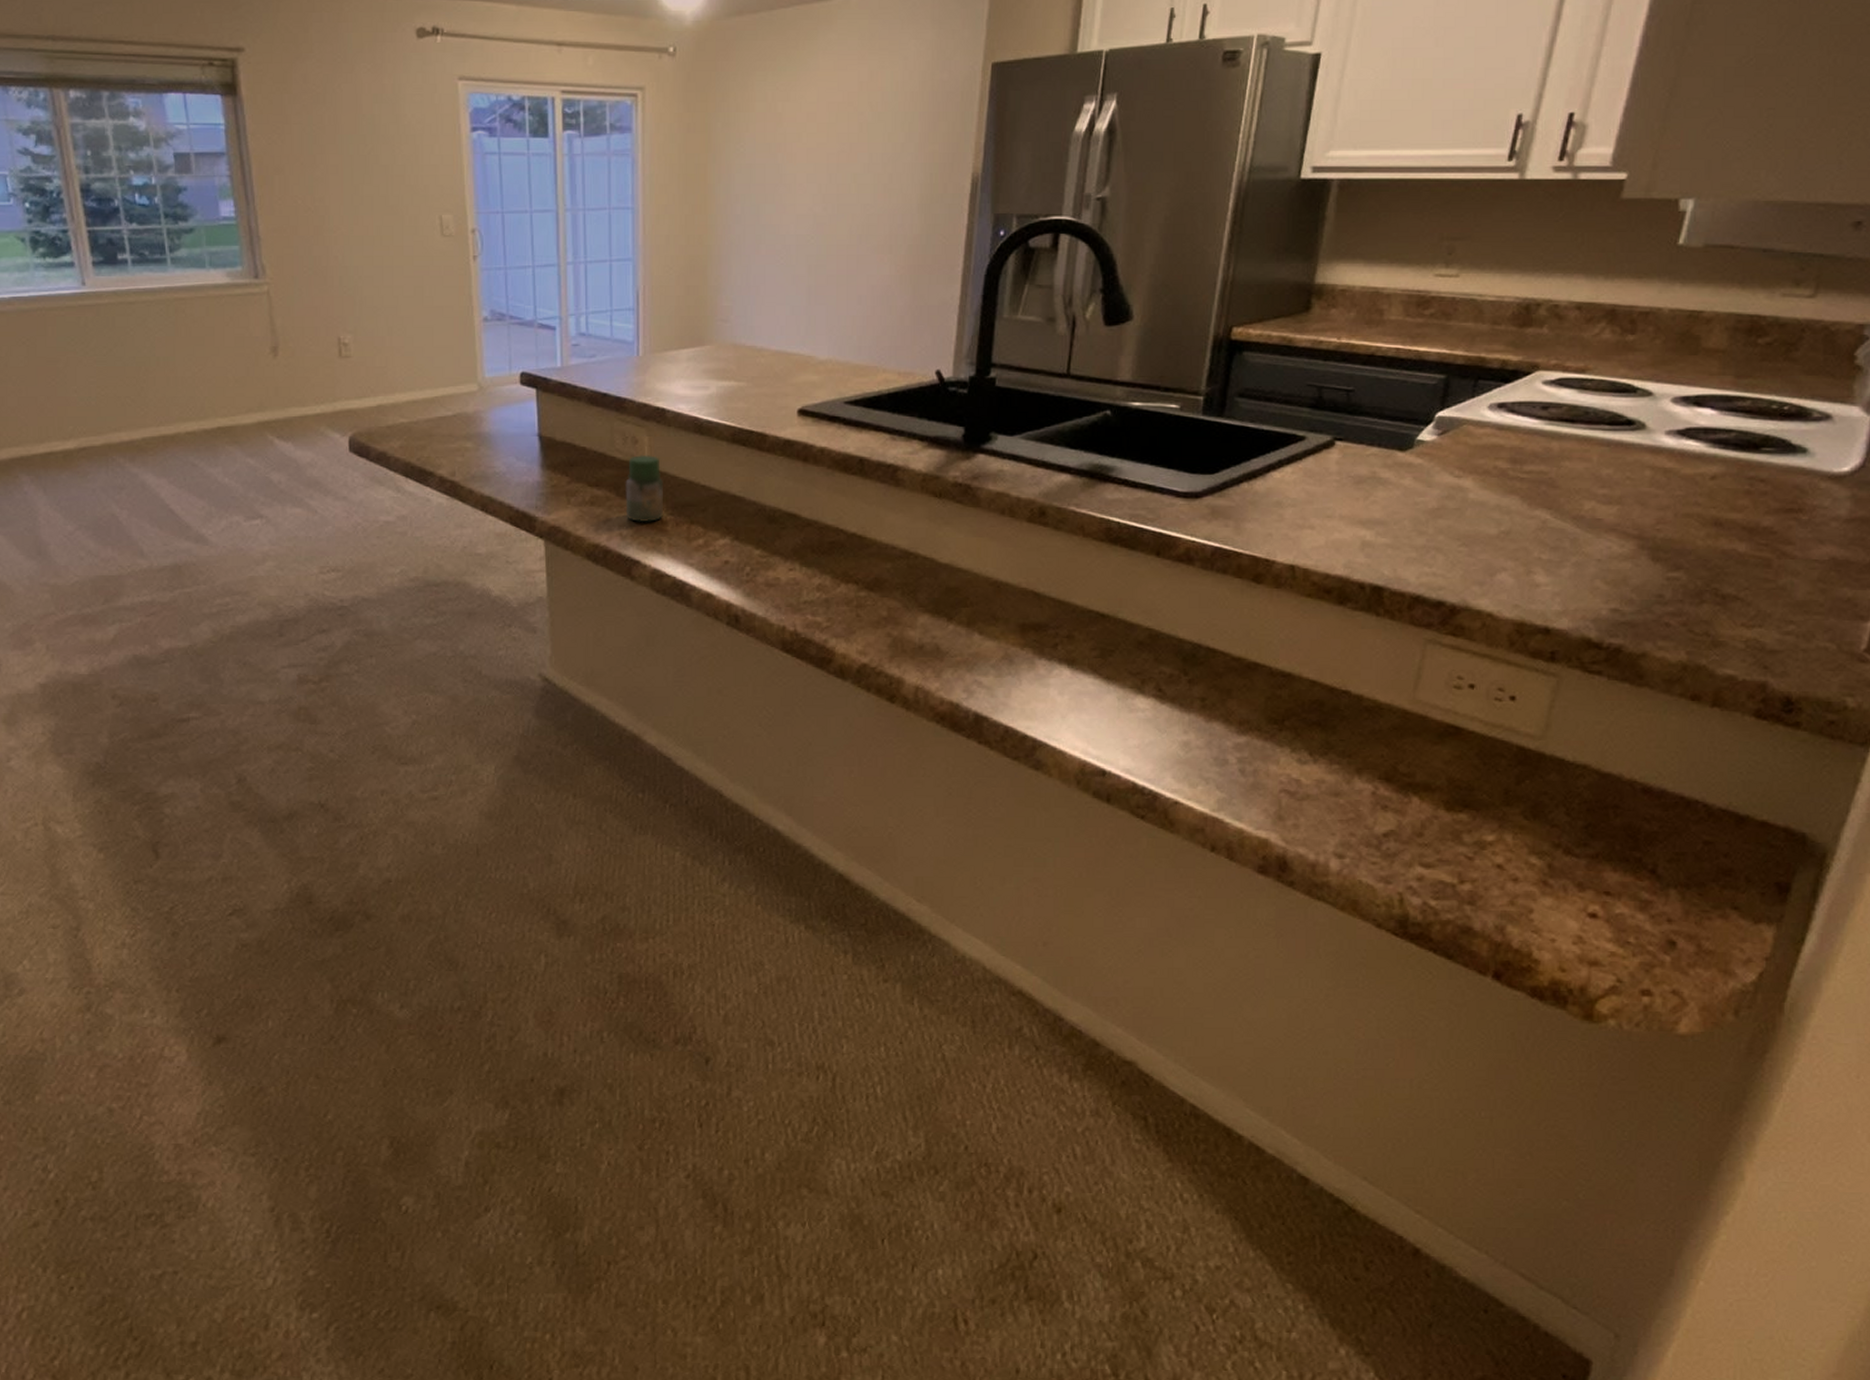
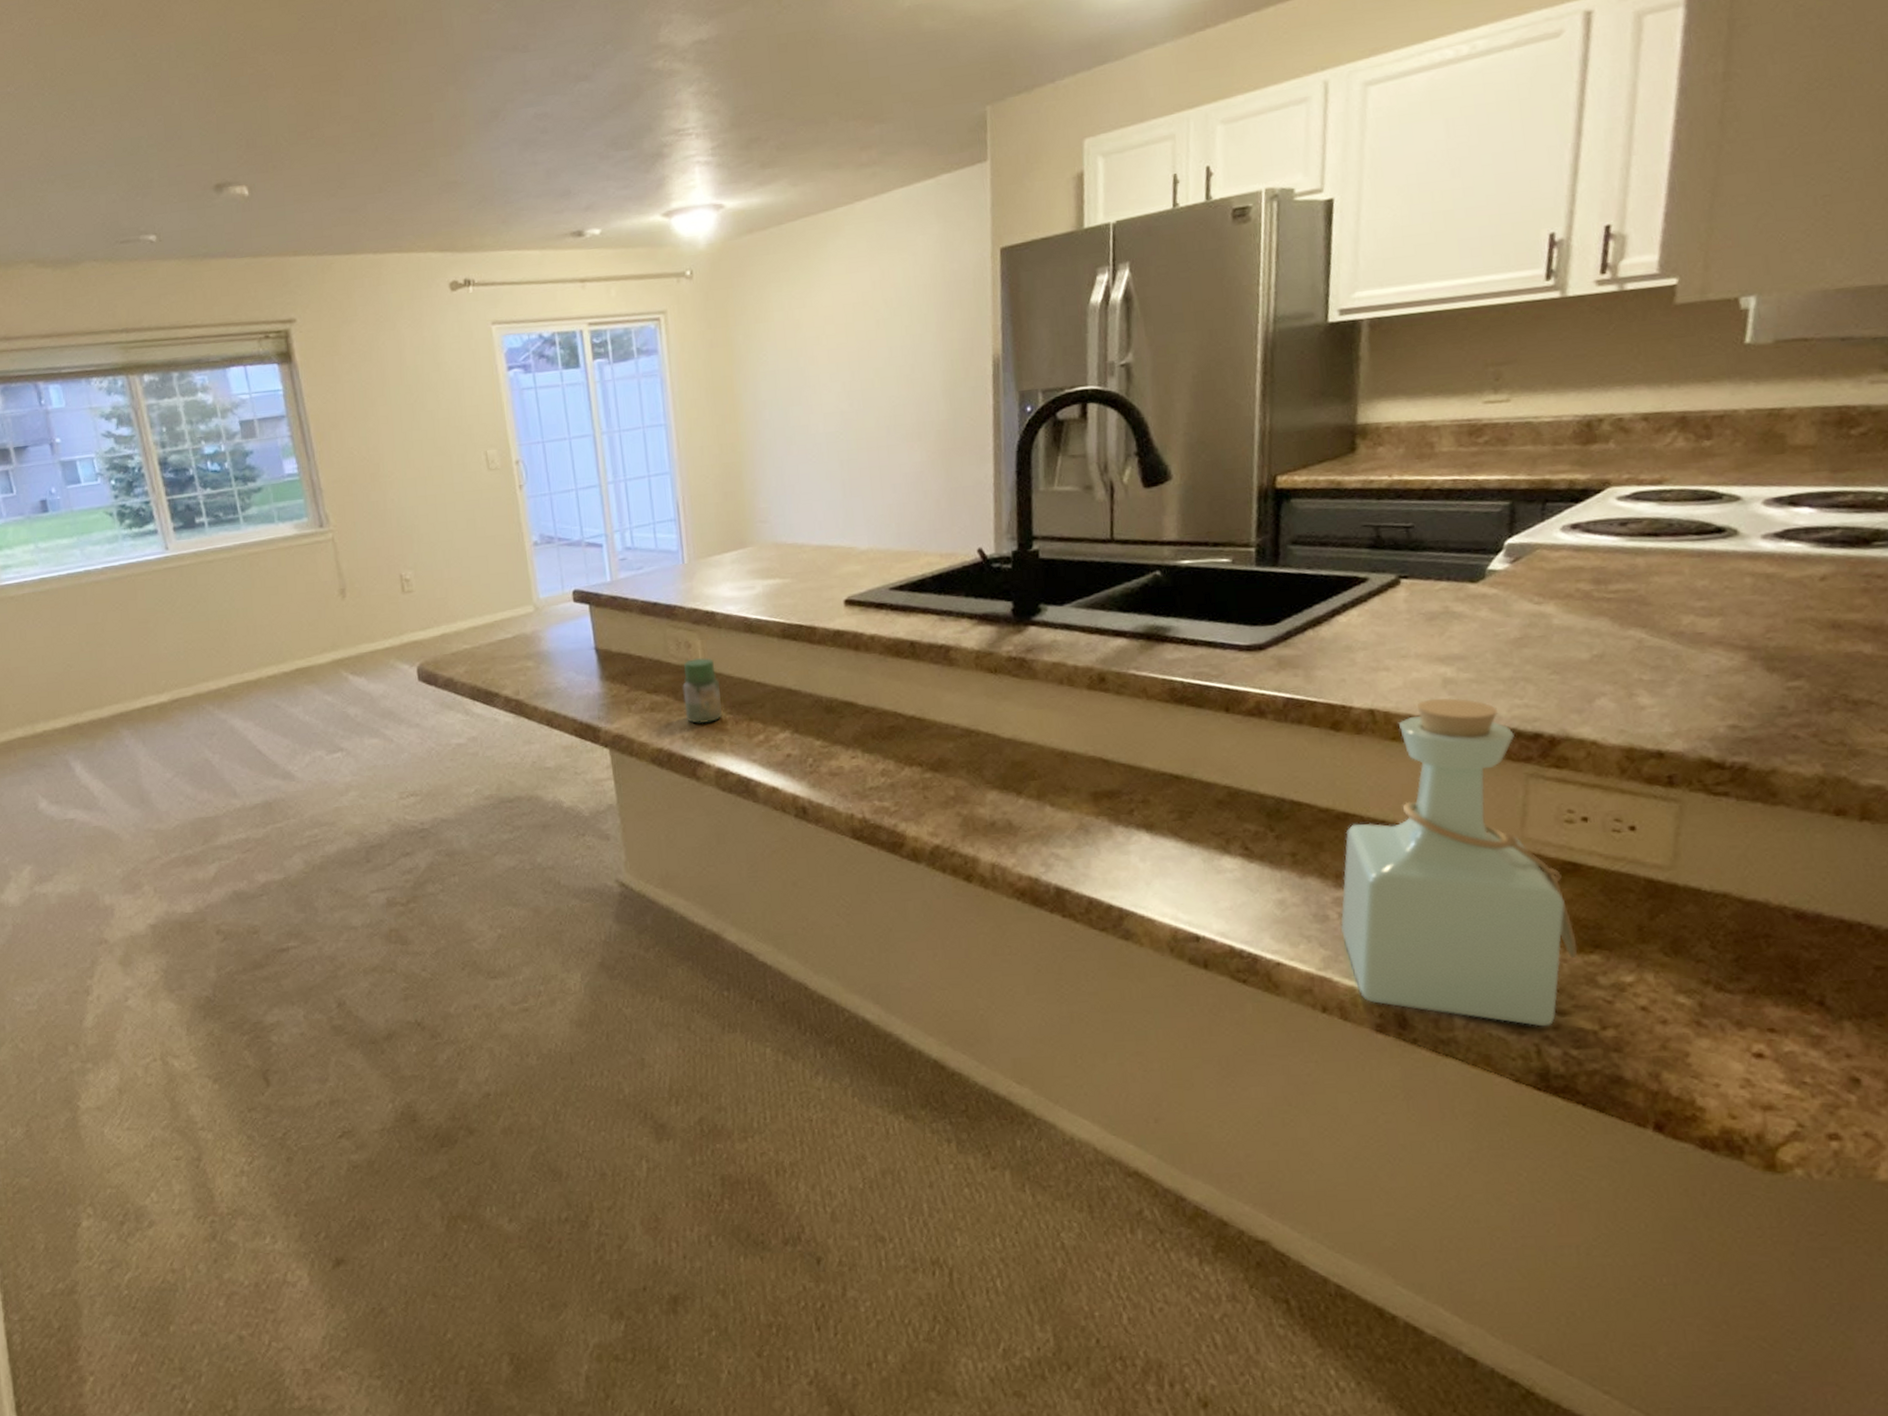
bottle: none [1237,561,1449,877] -> present [1340,698,1578,1027]

